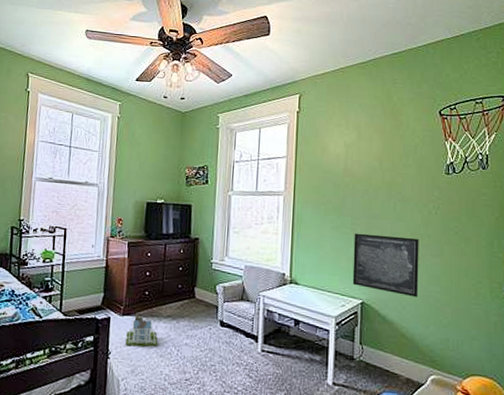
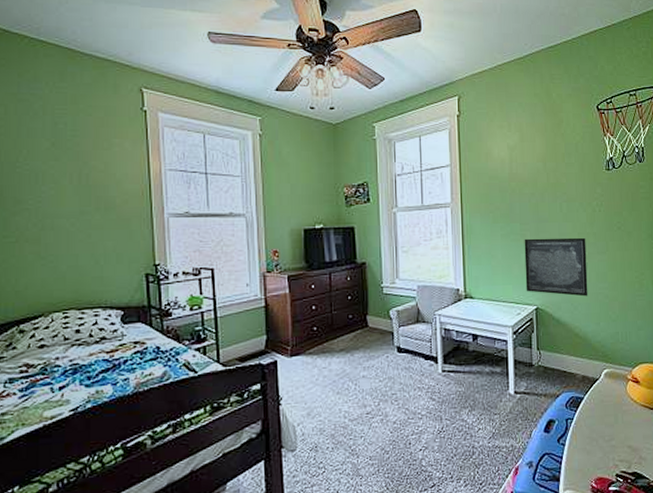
toy house: present [125,313,158,346] -> none [297,351,334,388]

